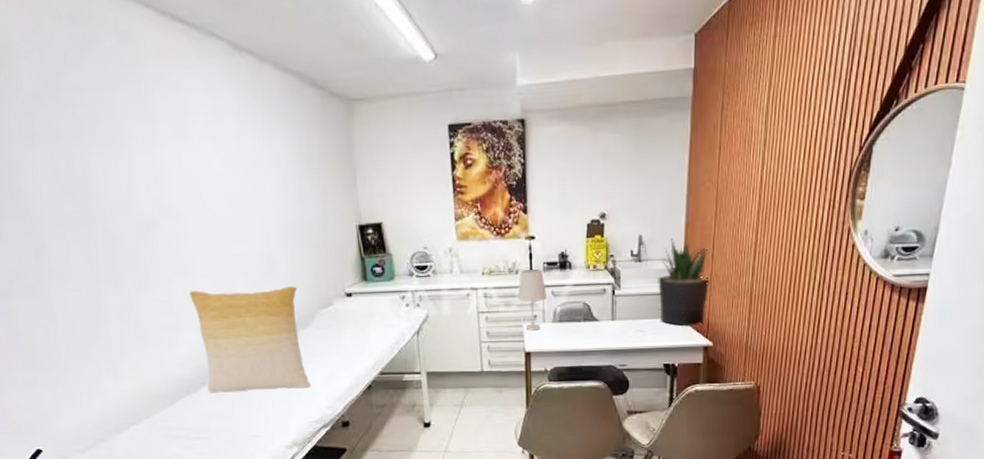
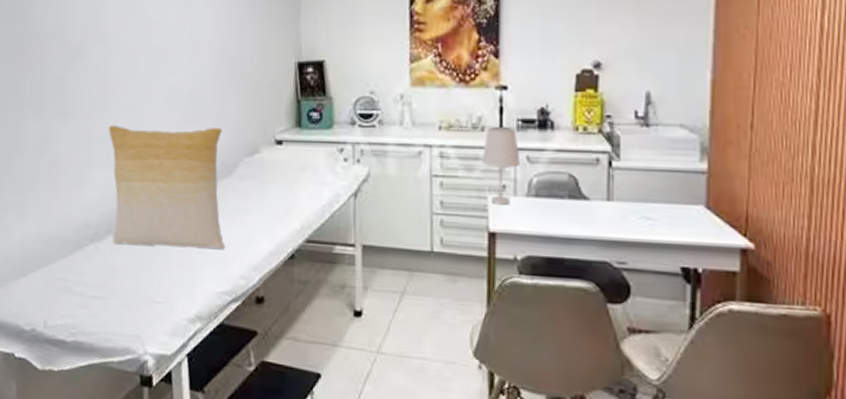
planter: present [658,238,708,327] -> none [673,98,746,219]

